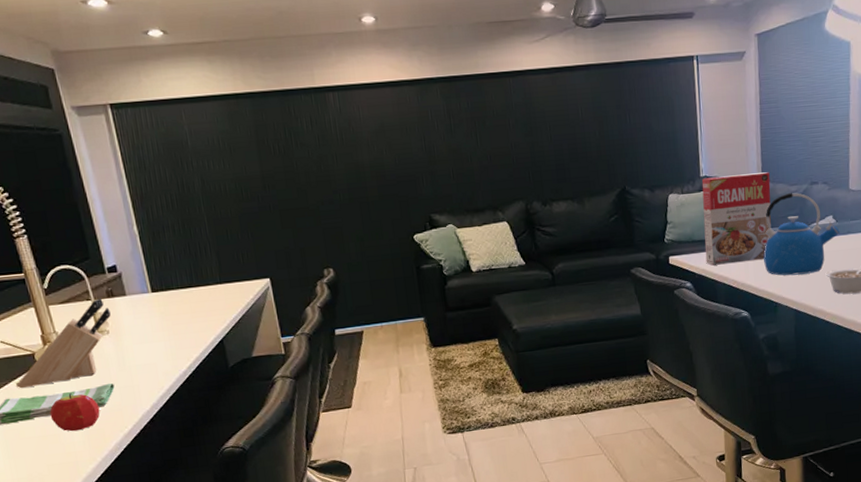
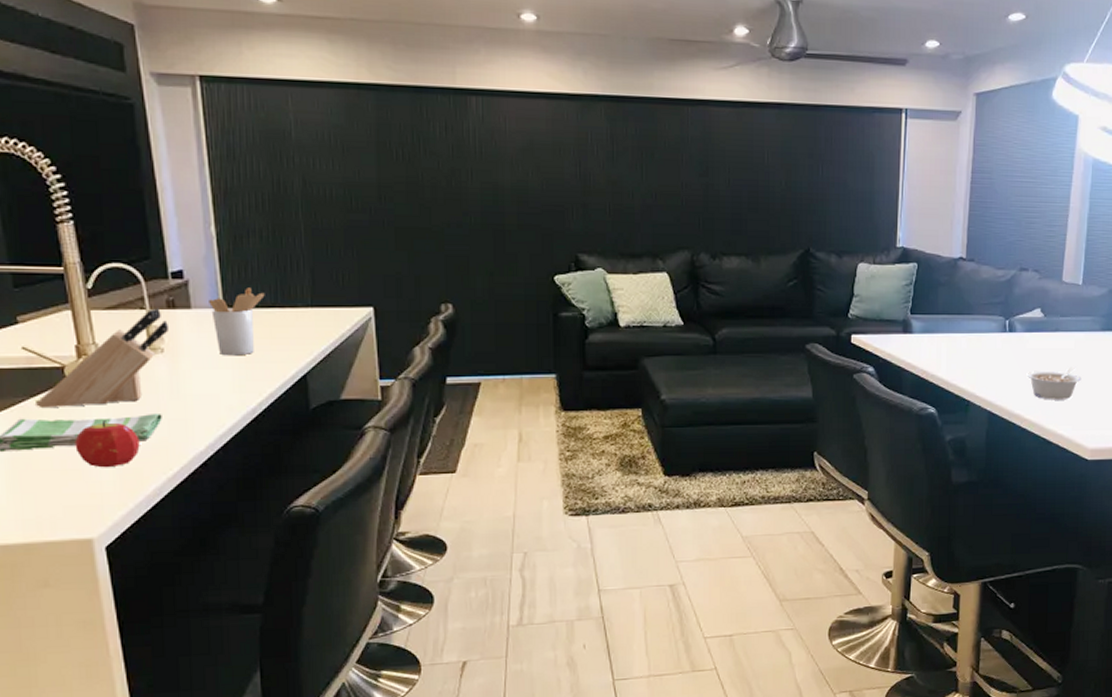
utensil holder: none [139,273,183,331] -> present [209,287,265,356]
cereal box: present [701,172,771,266] -> none [893,249,975,351]
kettle: present [763,192,840,276] -> none [959,277,1047,372]

